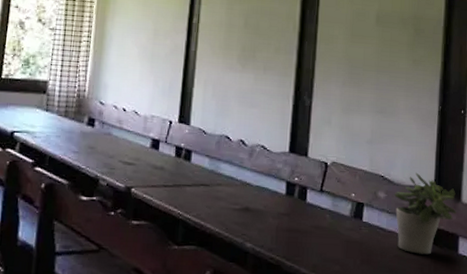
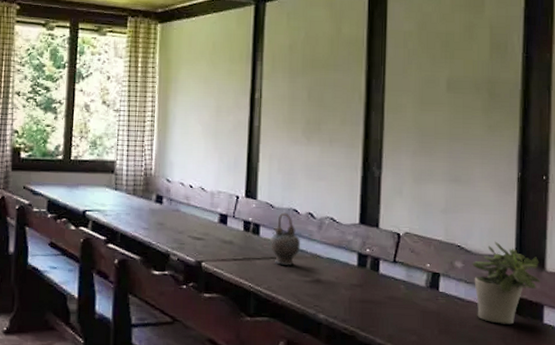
teapot: none [201,139,232,194] -> present [271,212,301,266]

